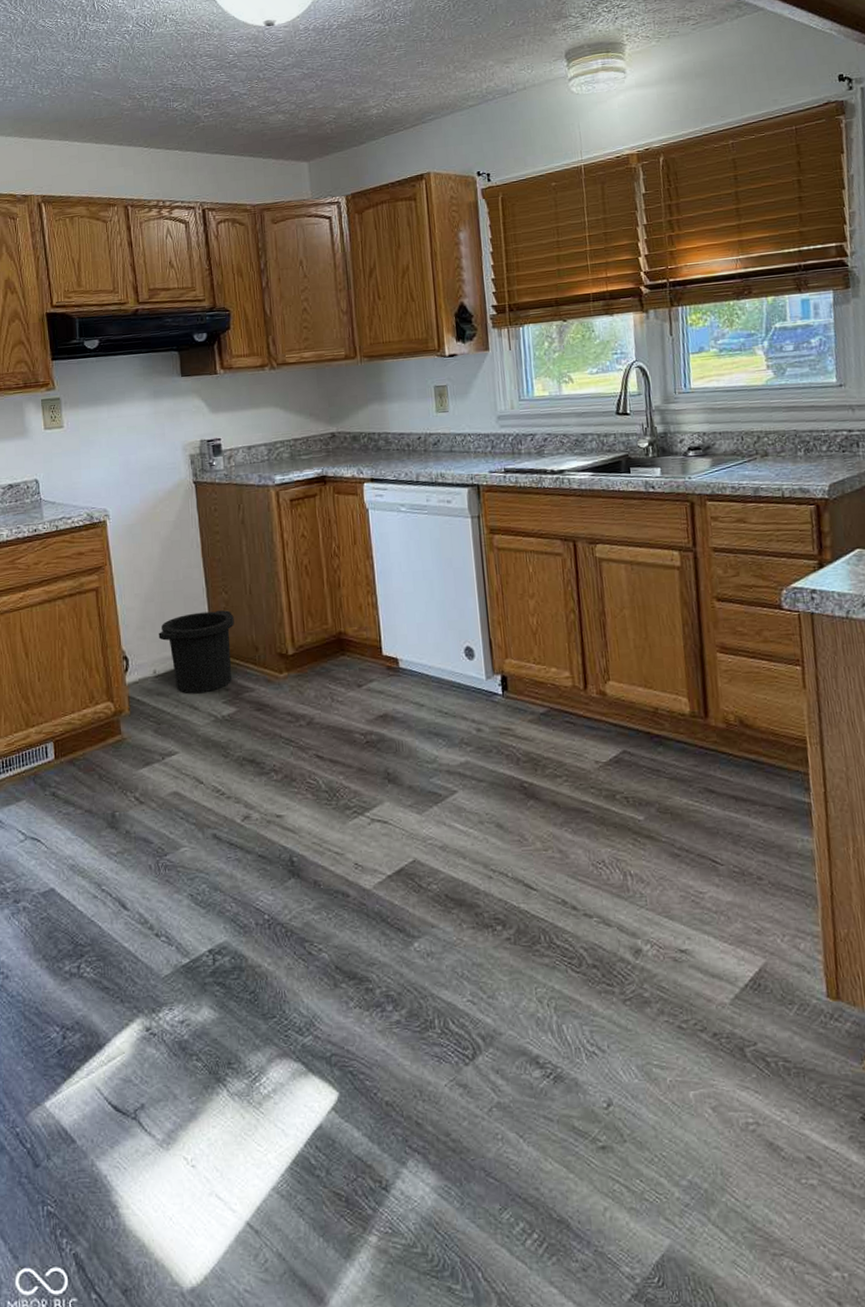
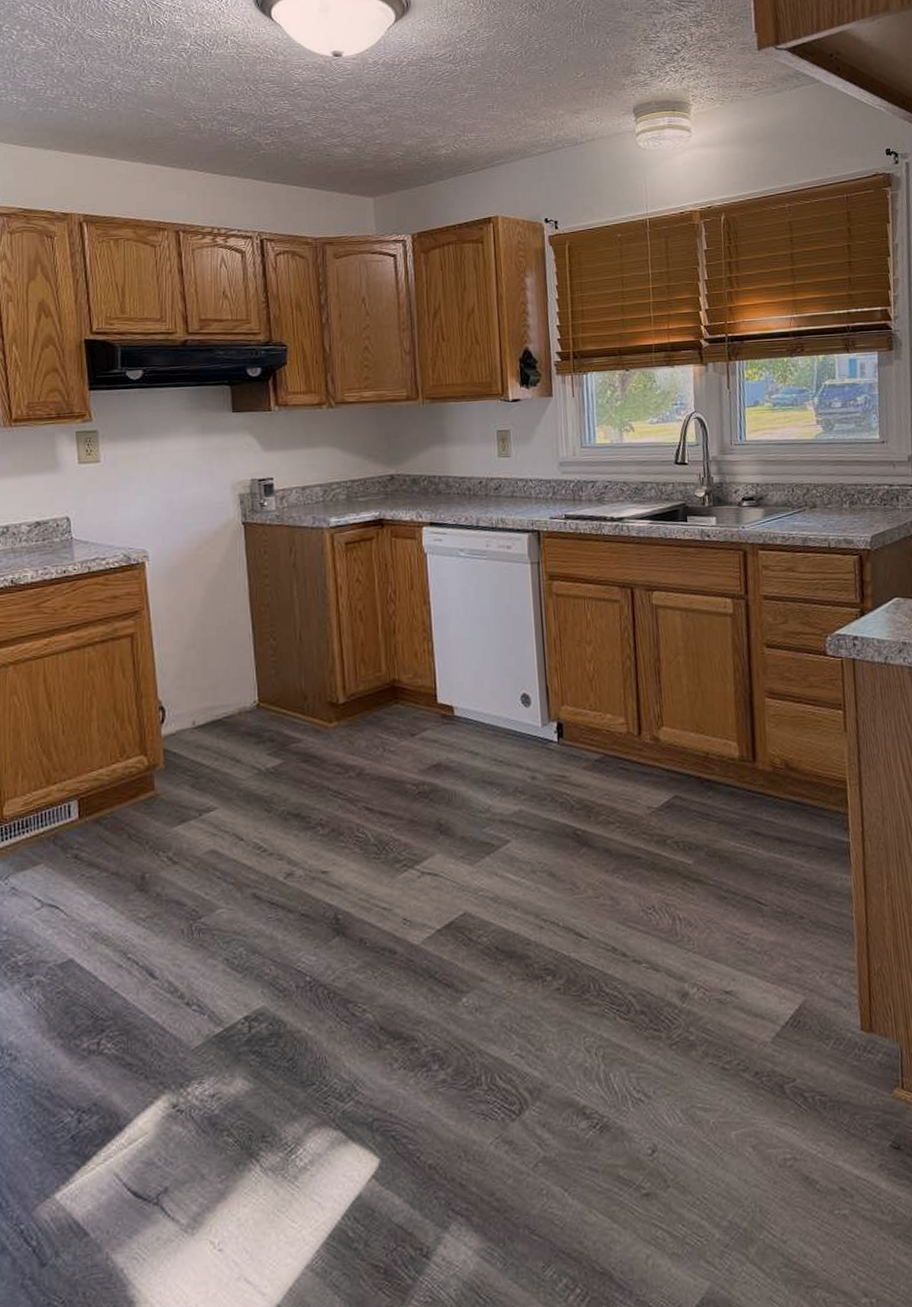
trash can: present [158,610,234,694] -> none [199,657,282,746]

